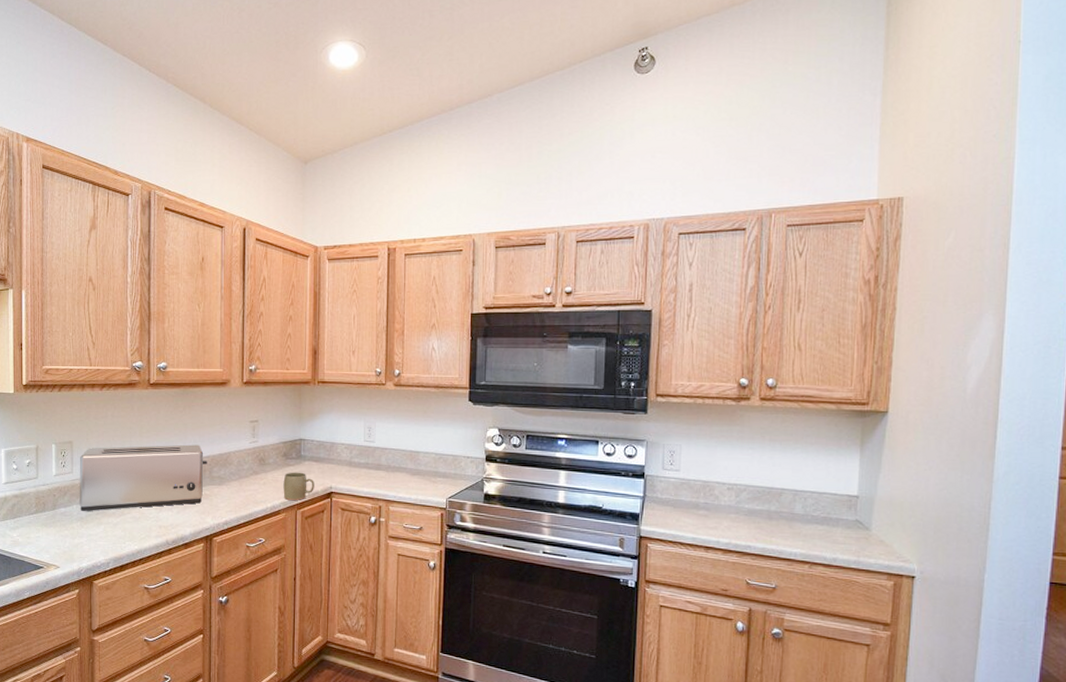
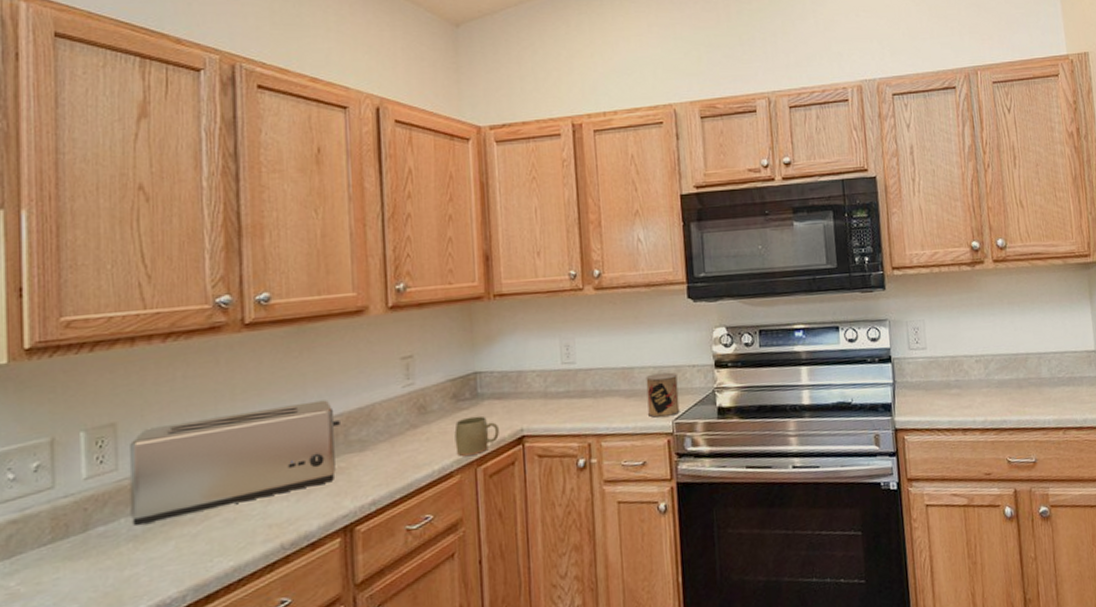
tin can: none [428,459,454,495] -> present [645,372,680,419]

